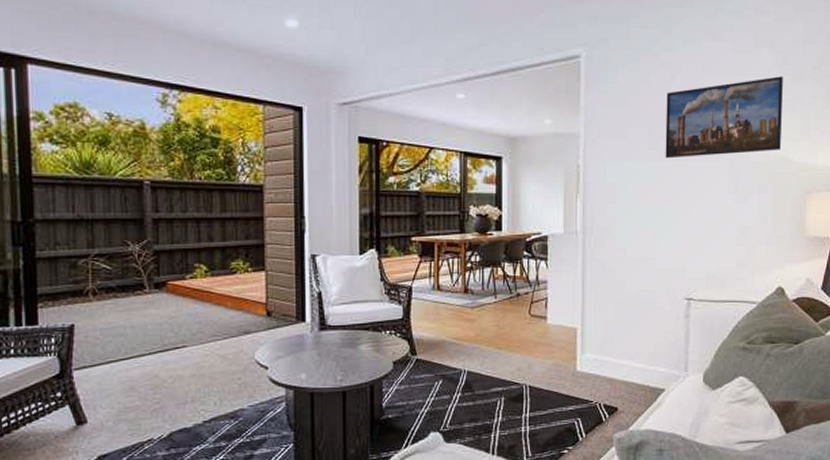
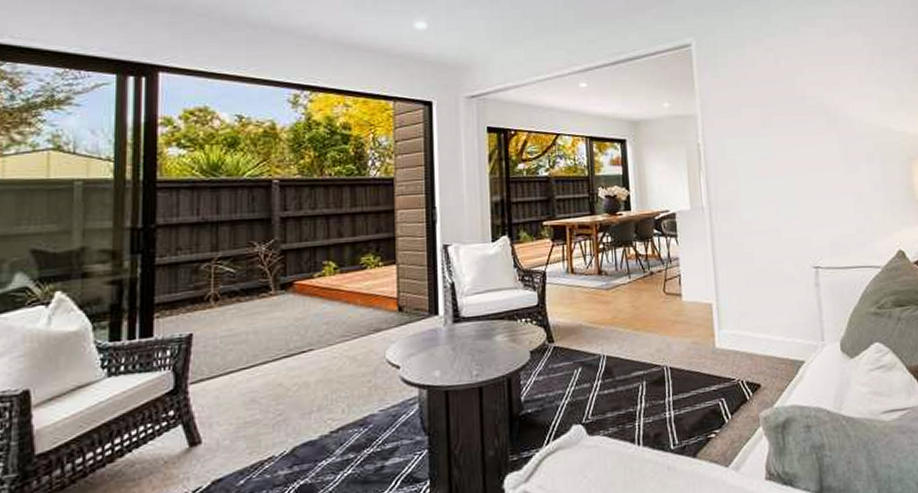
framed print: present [665,76,783,159] -> none [772,56,882,134]

